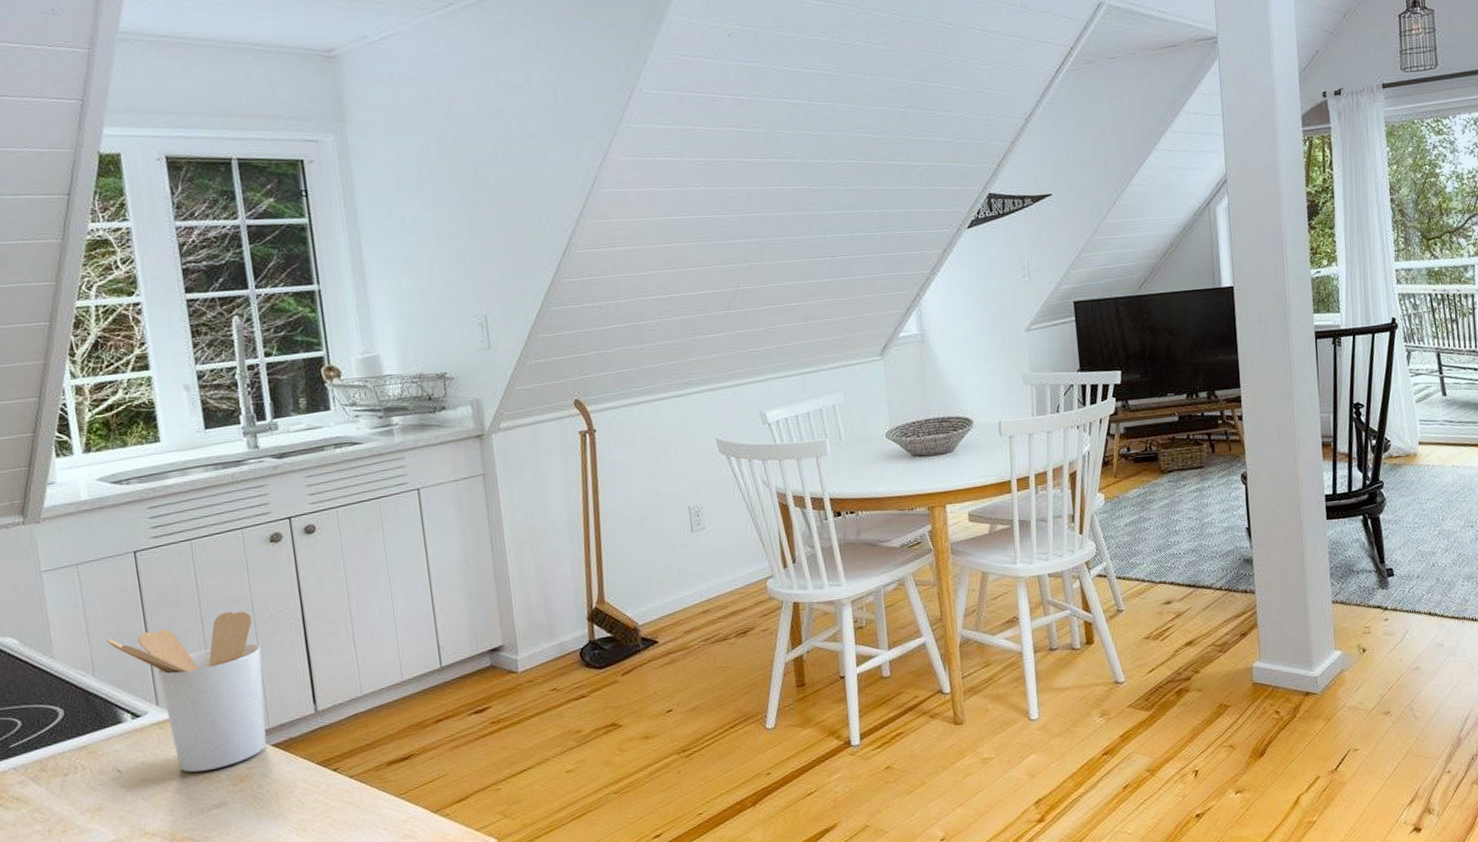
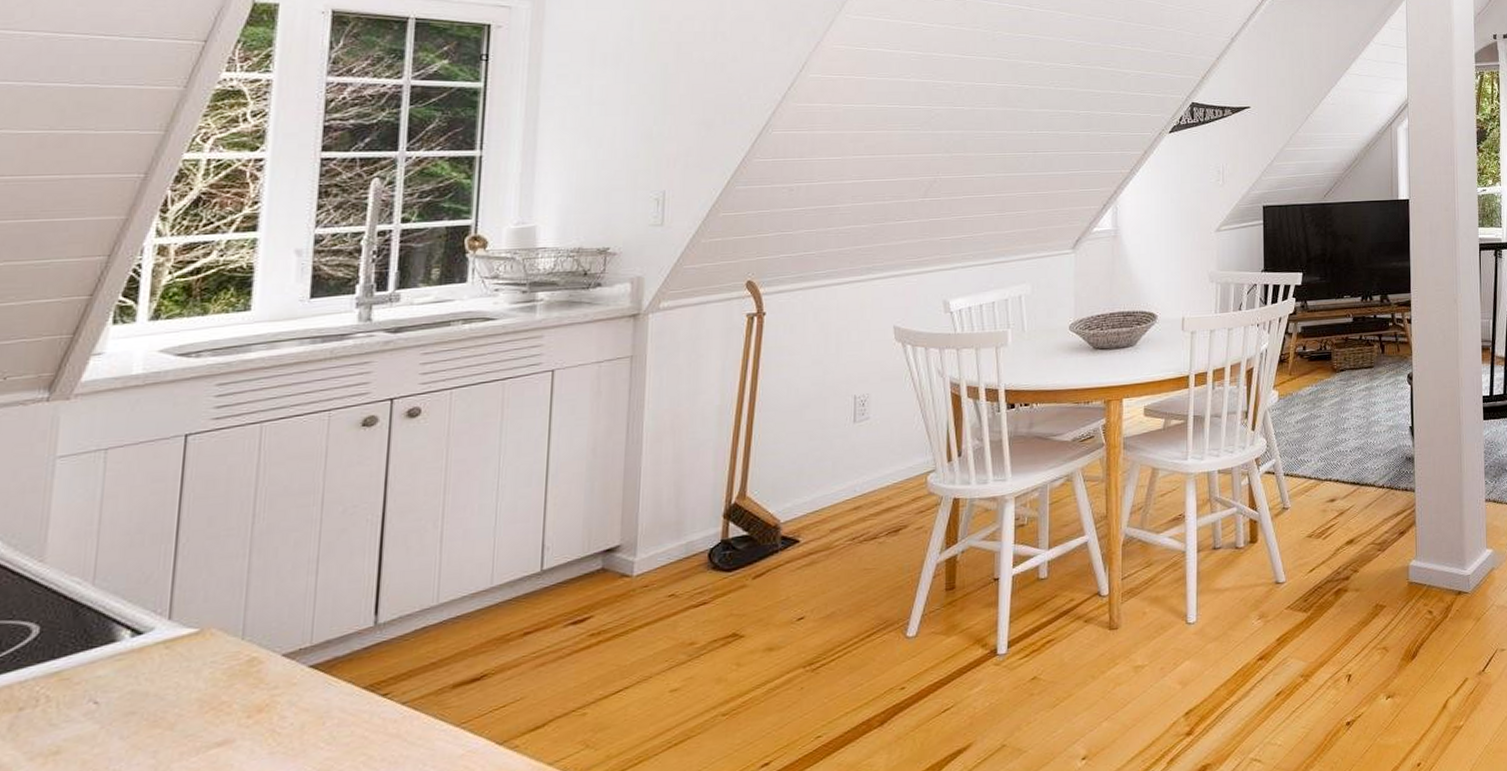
utensil holder: present [107,611,267,772] -> none [122,505,322,702]

